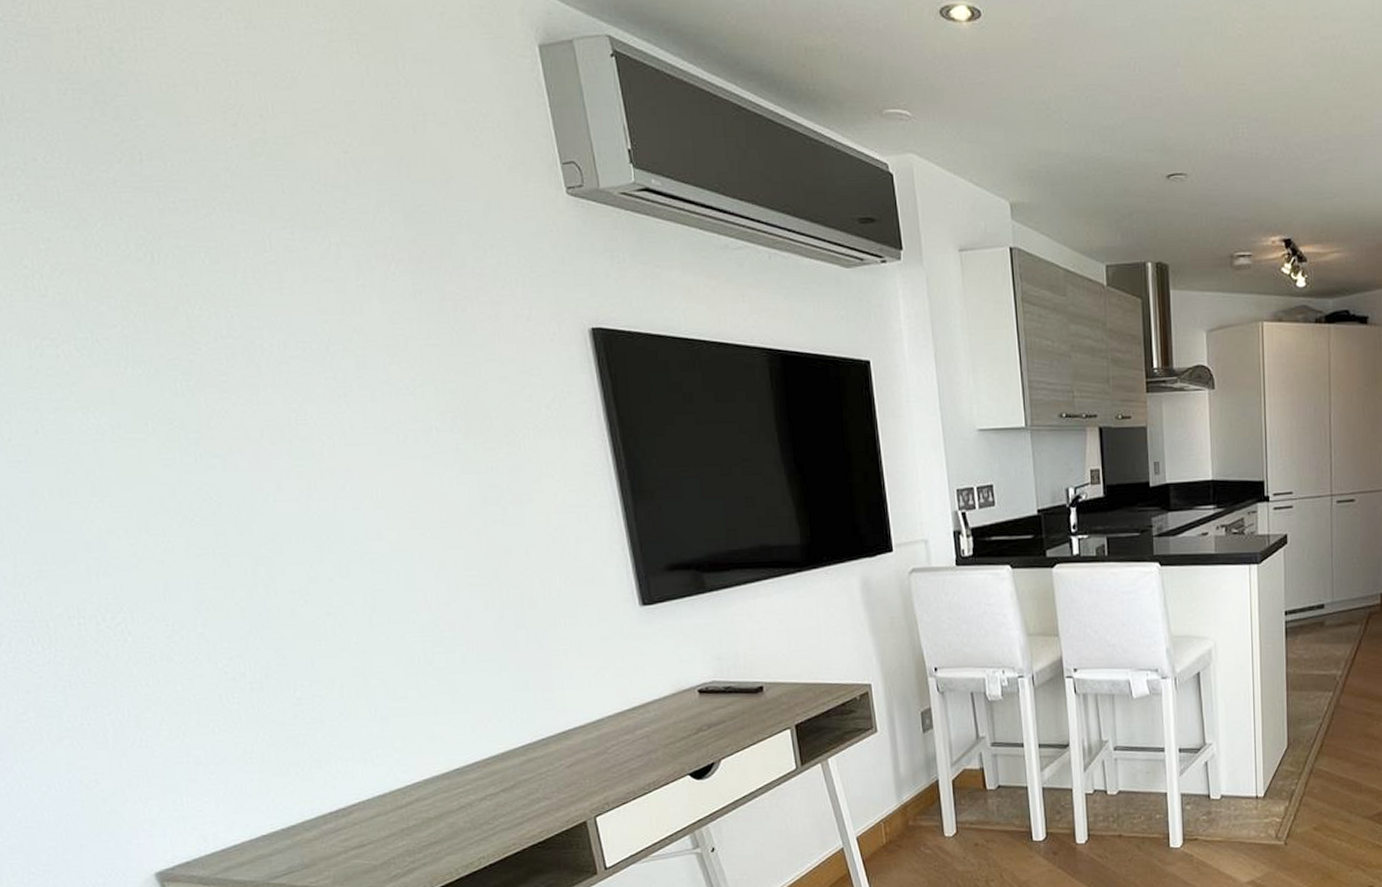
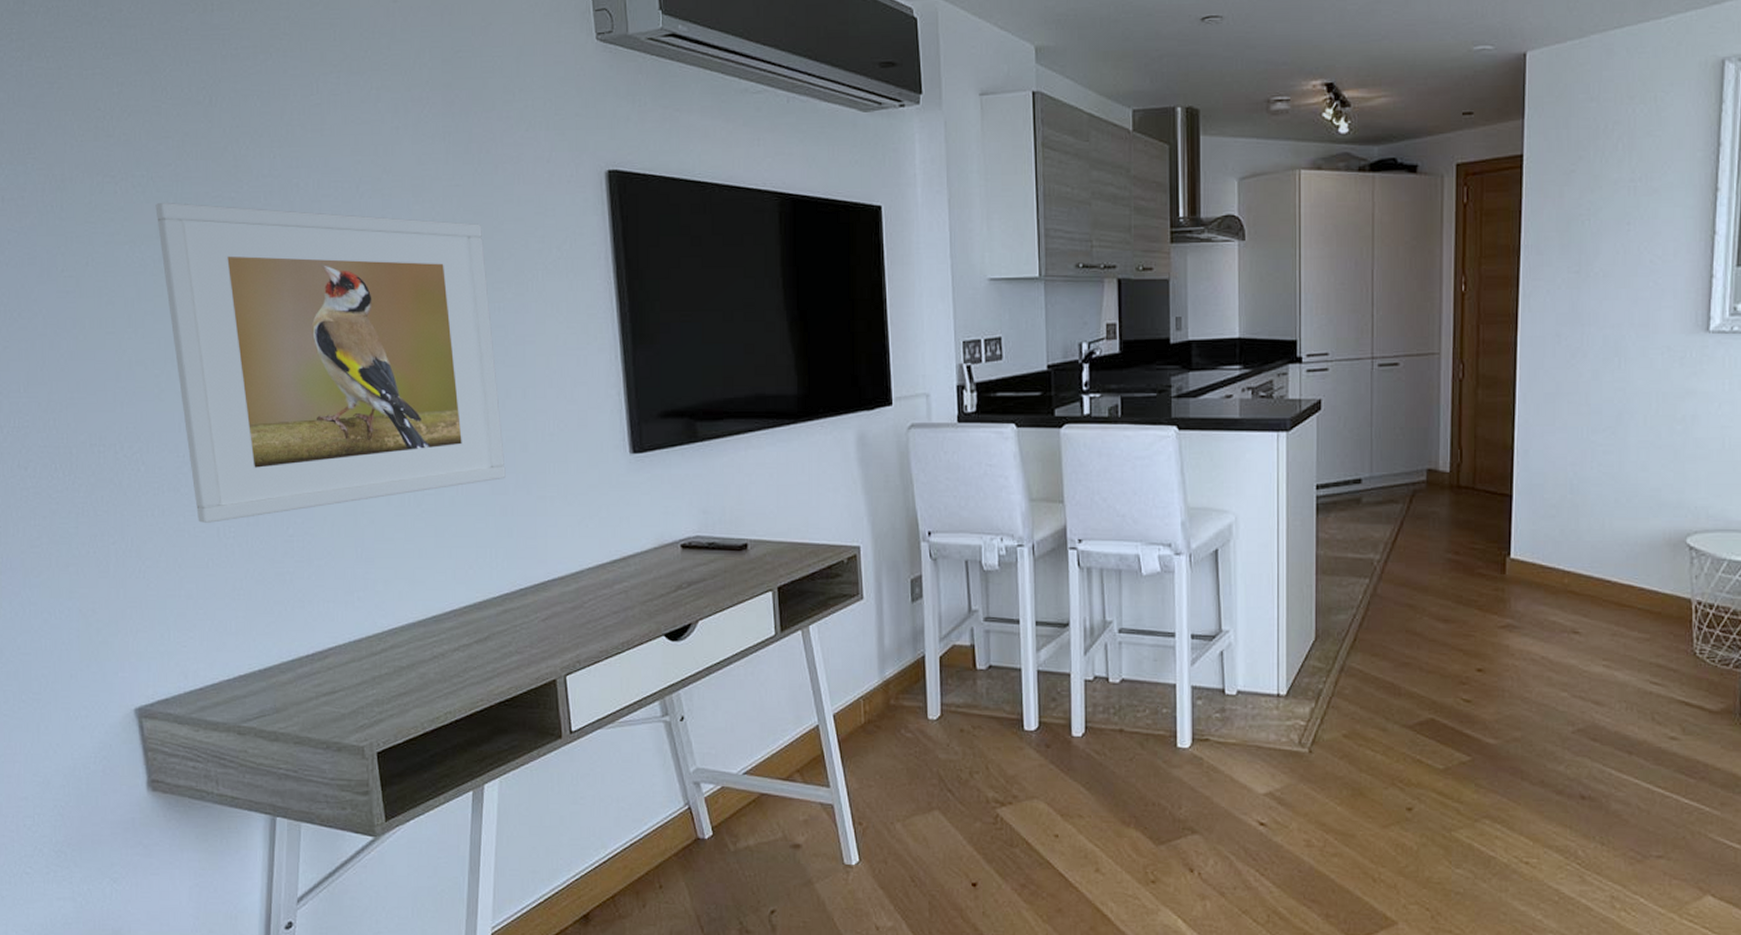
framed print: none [105,365,516,690] -> present [155,202,506,523]

